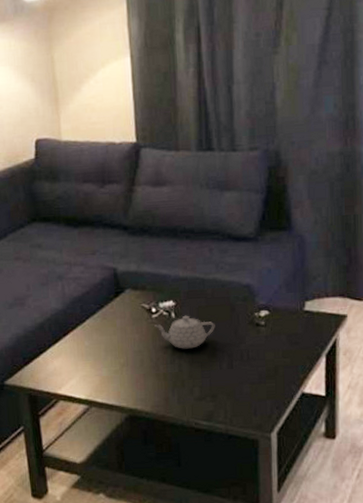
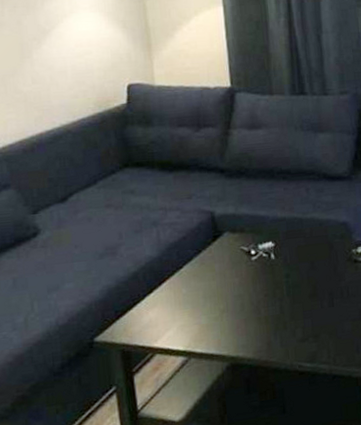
teapot: present [154,315,215,349] -> none [254,255,315,290]

